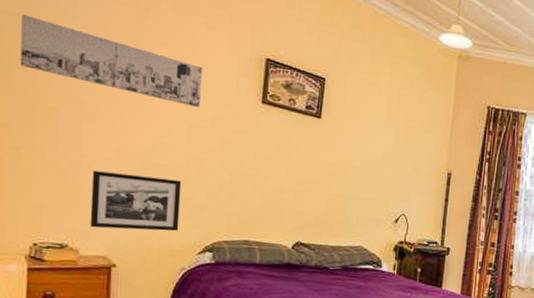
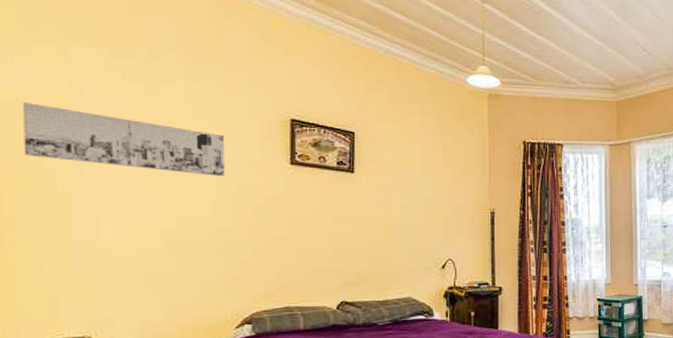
picture frame: present [90,170,182,231] -> none [113,253,213,315]

